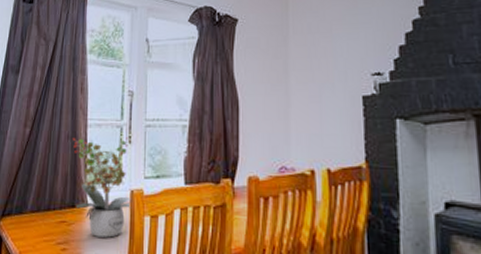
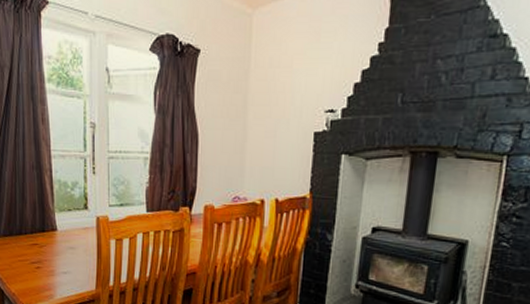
potted plant: present [72,137,132,238] -> none [37,168,98,258]

